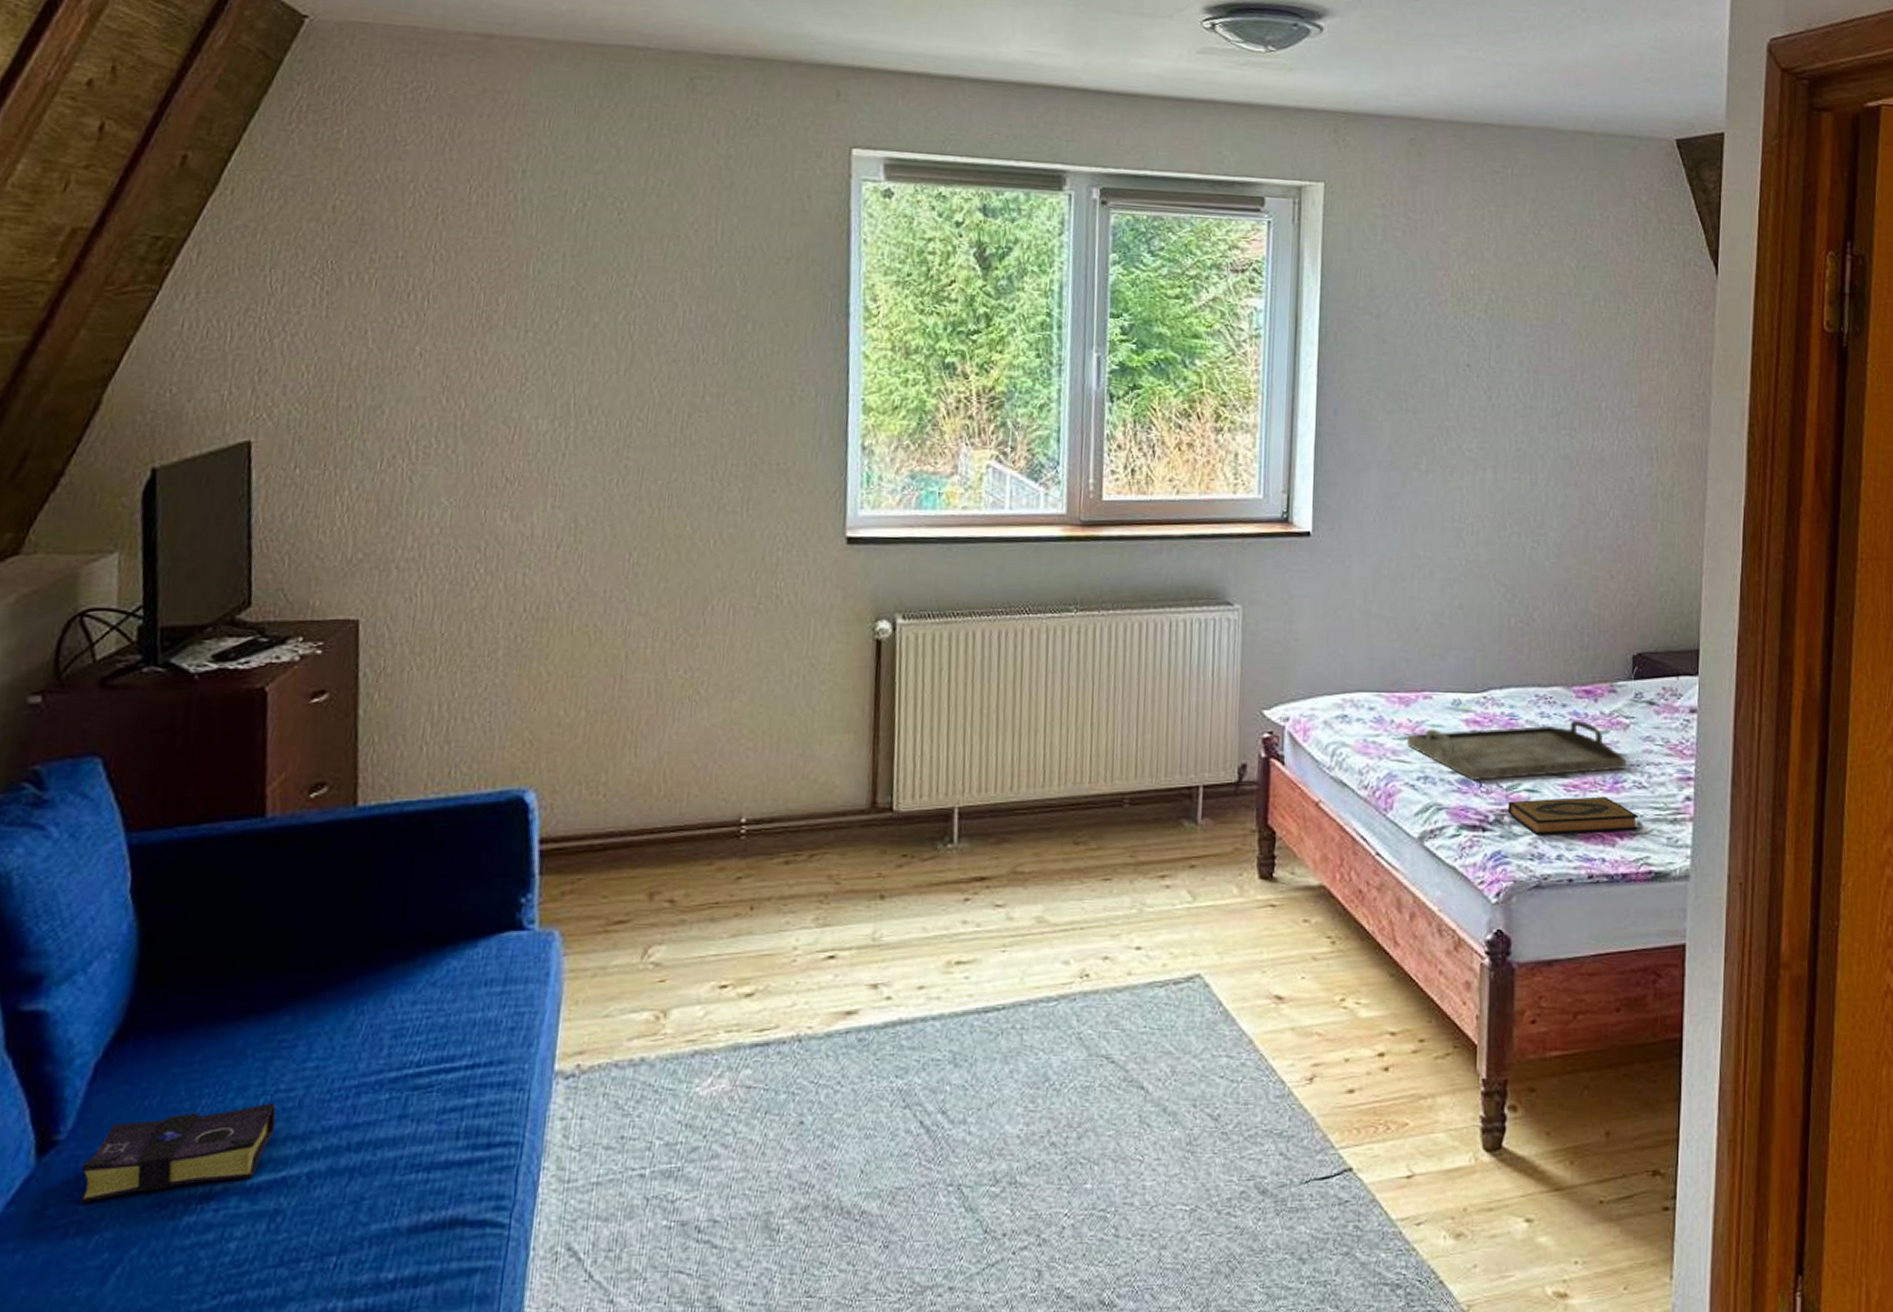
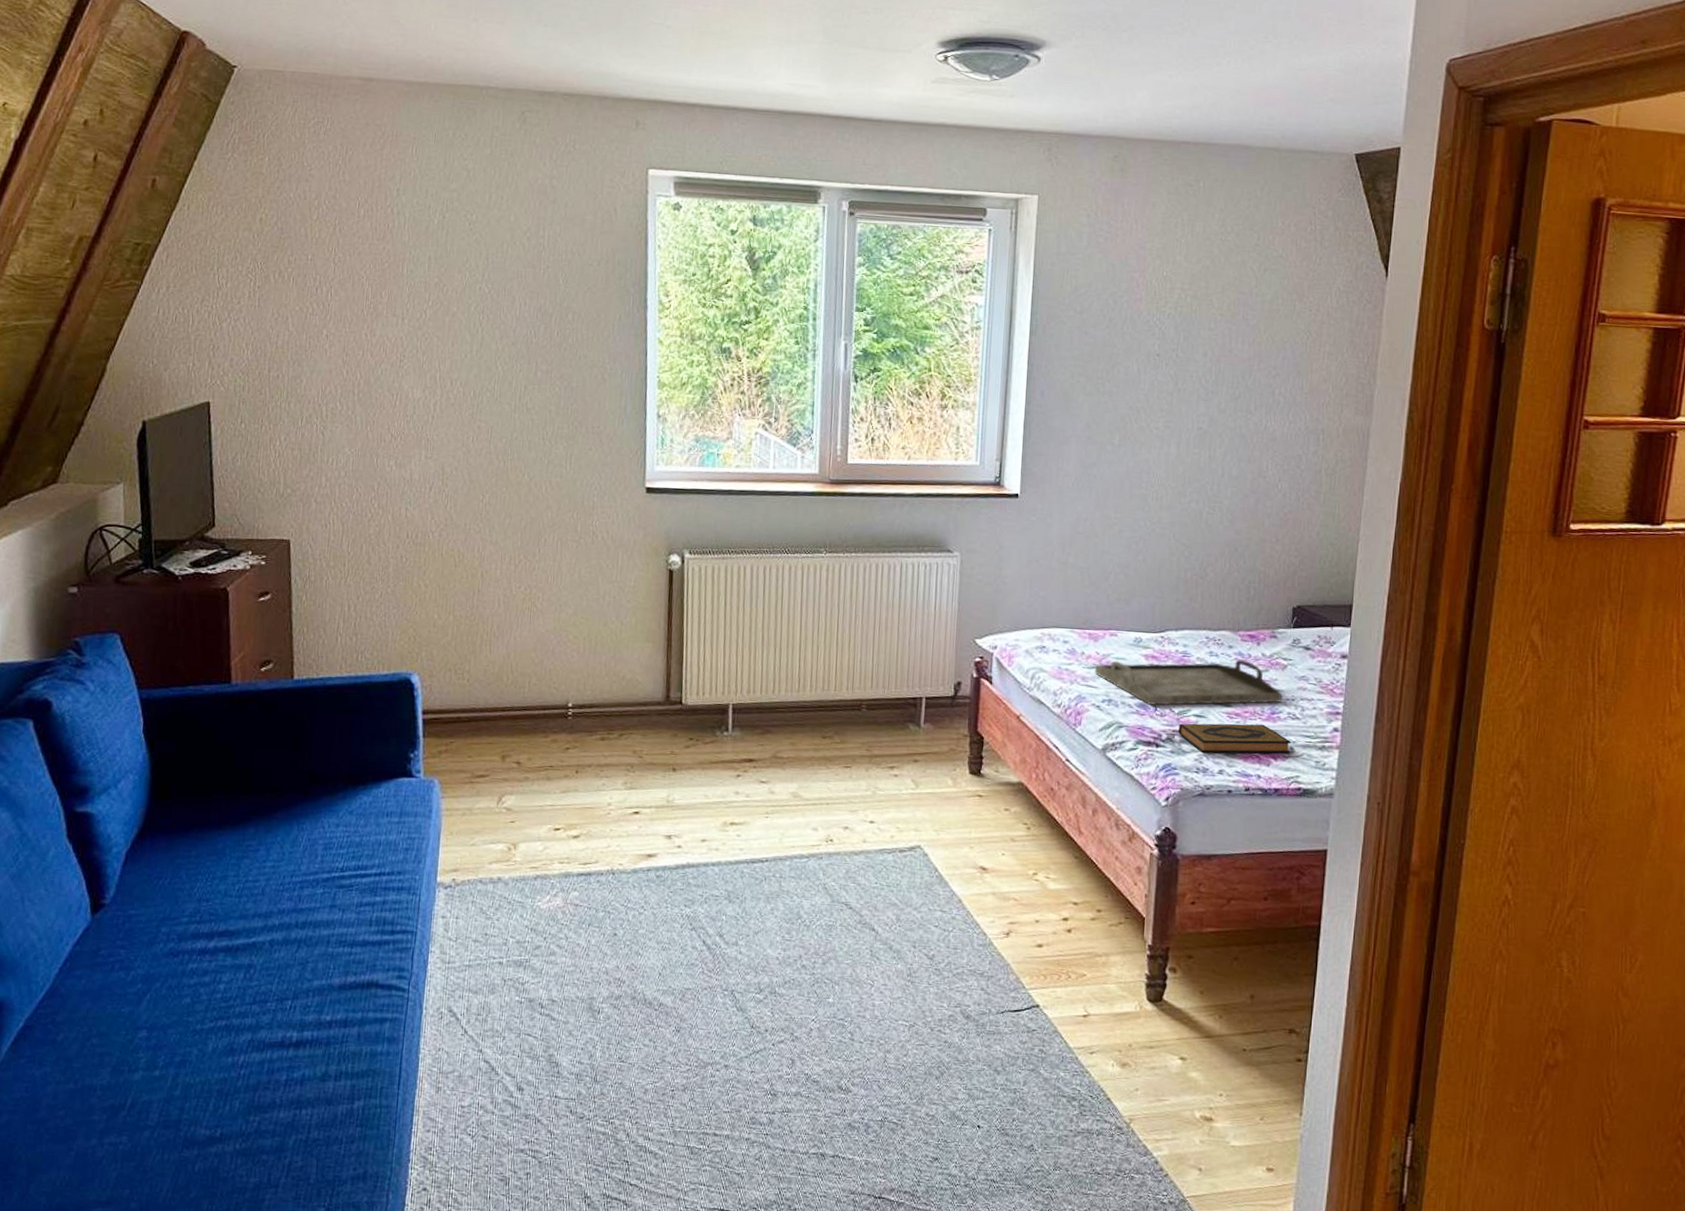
book: present [80,1103,277,1203] -> none [121,889,247,949]

